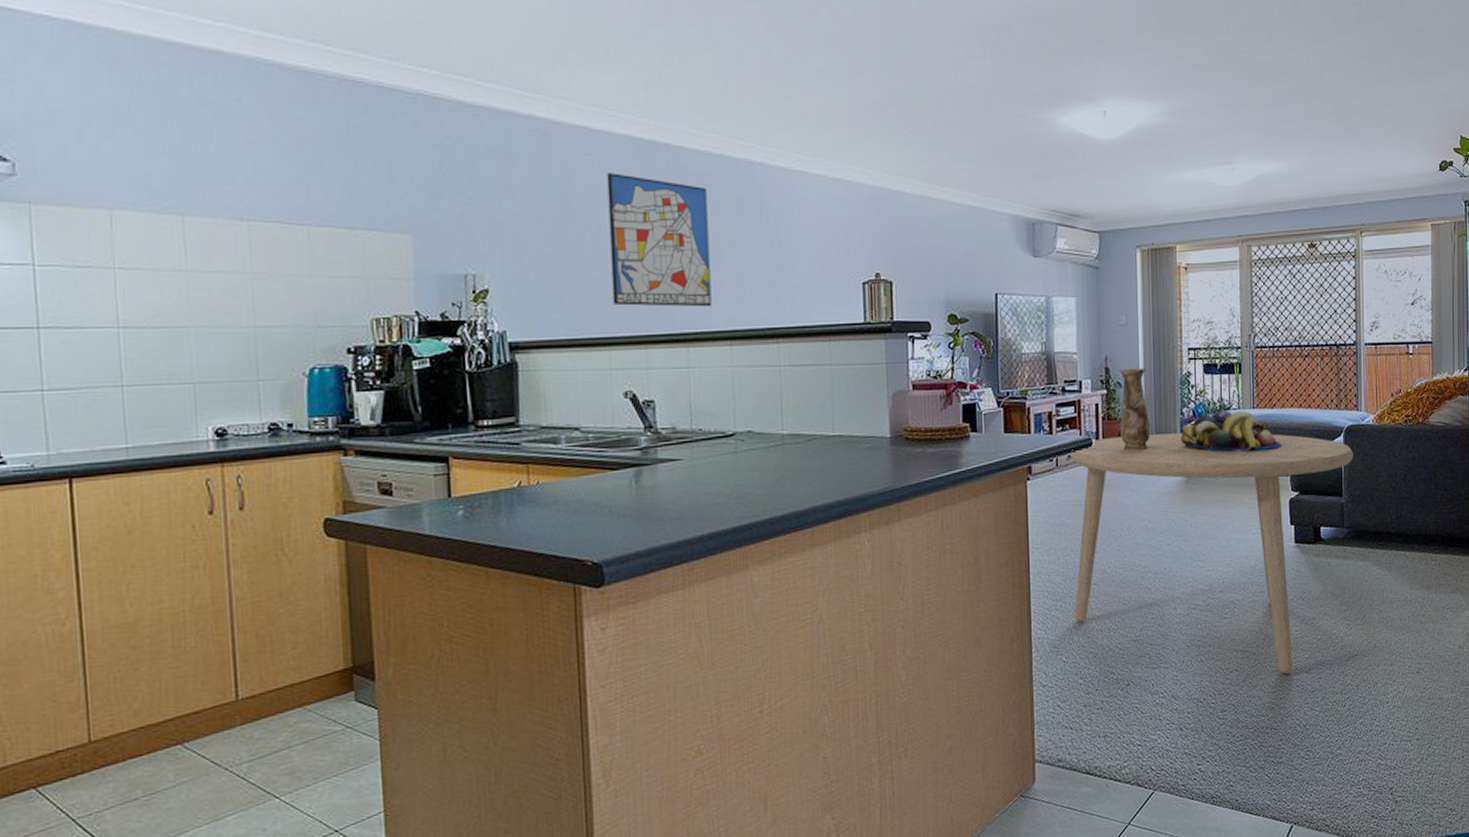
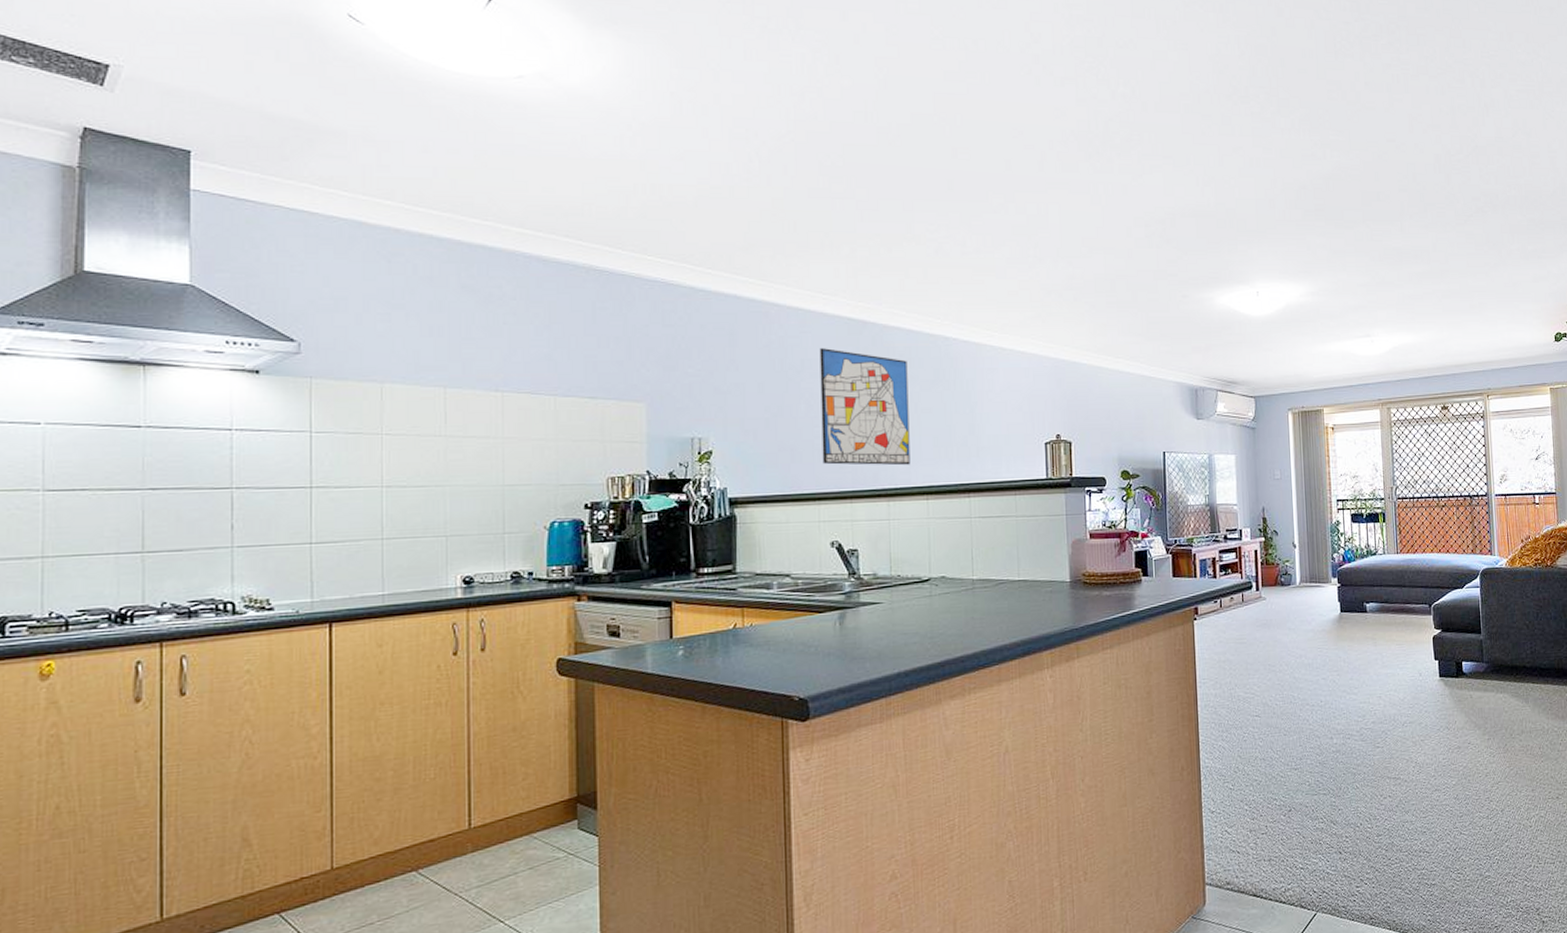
dining table: present [1070,433,1353,675] -> none [1233,576,1489,801]
vase: present [1119,366,1150,451] -> none [1275,516,1304,593]
fruit bowl: present [1180,410,1281,453] -> none [1332,555,1424,594]

